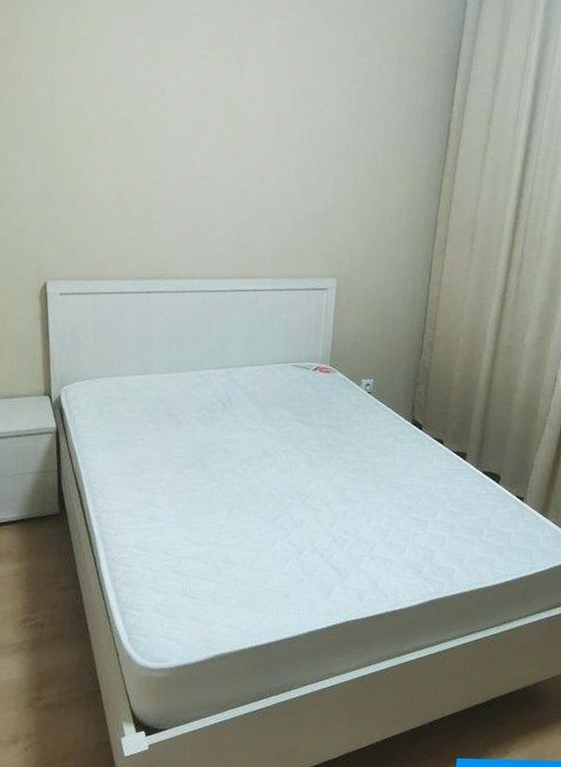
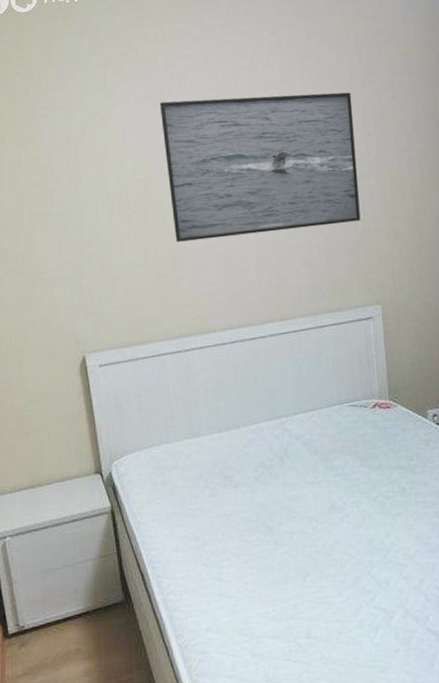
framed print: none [150,41,341,197] -> present [159,92,361,242]

